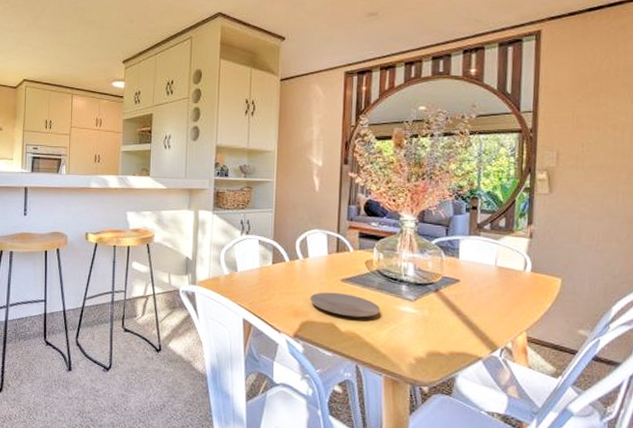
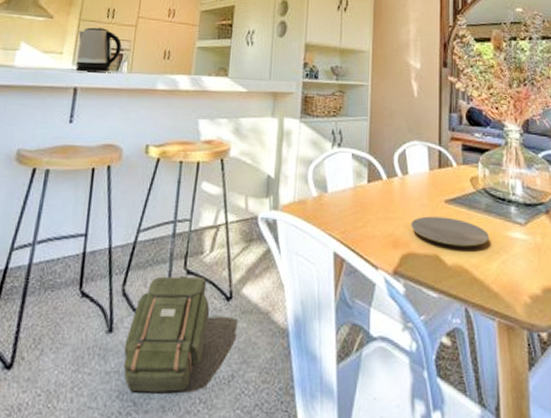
kettle: none [24,136,59,175] -> present [75,26,122,73]
backpack: none [81,332,144,414] -> present [123,275,210,393]

